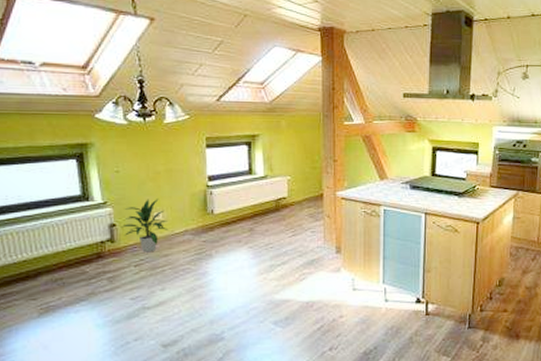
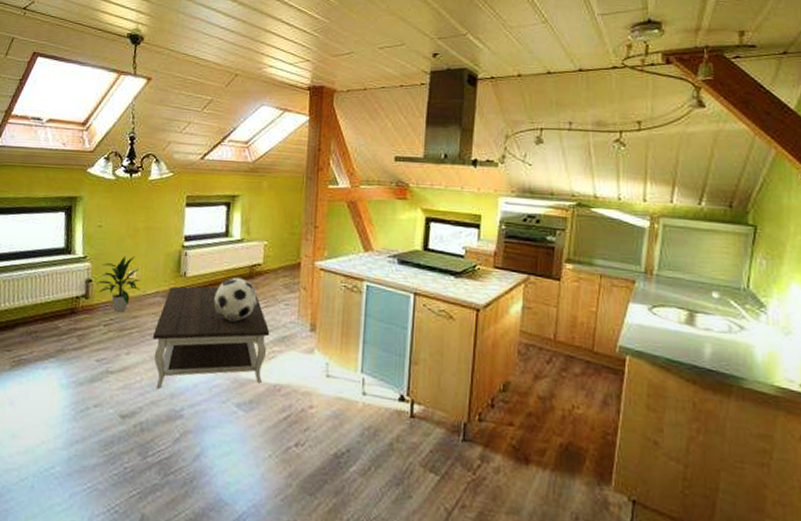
coffee table: none [187,220,299,319] -> present [153,286,270,390]
decorative sphere: none [243,211,286,251] -> present [214,277,258,322]

